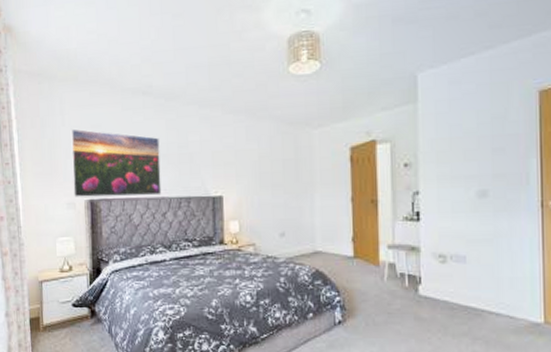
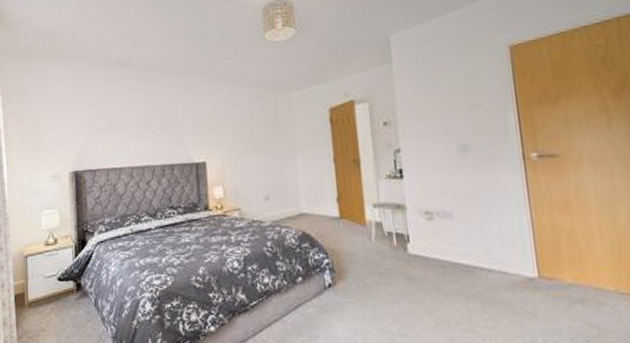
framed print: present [71,129,162,197] -> none [55,102,145,170]

